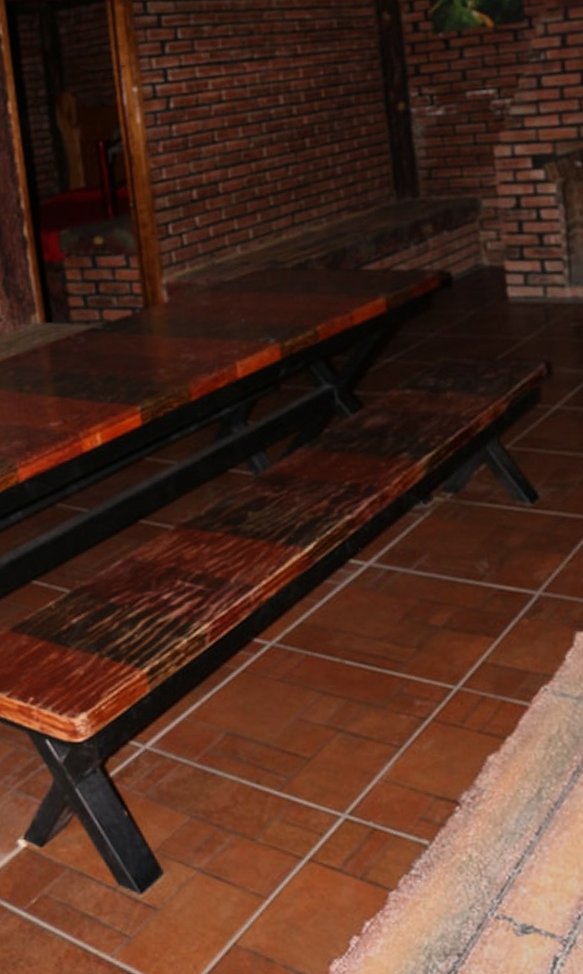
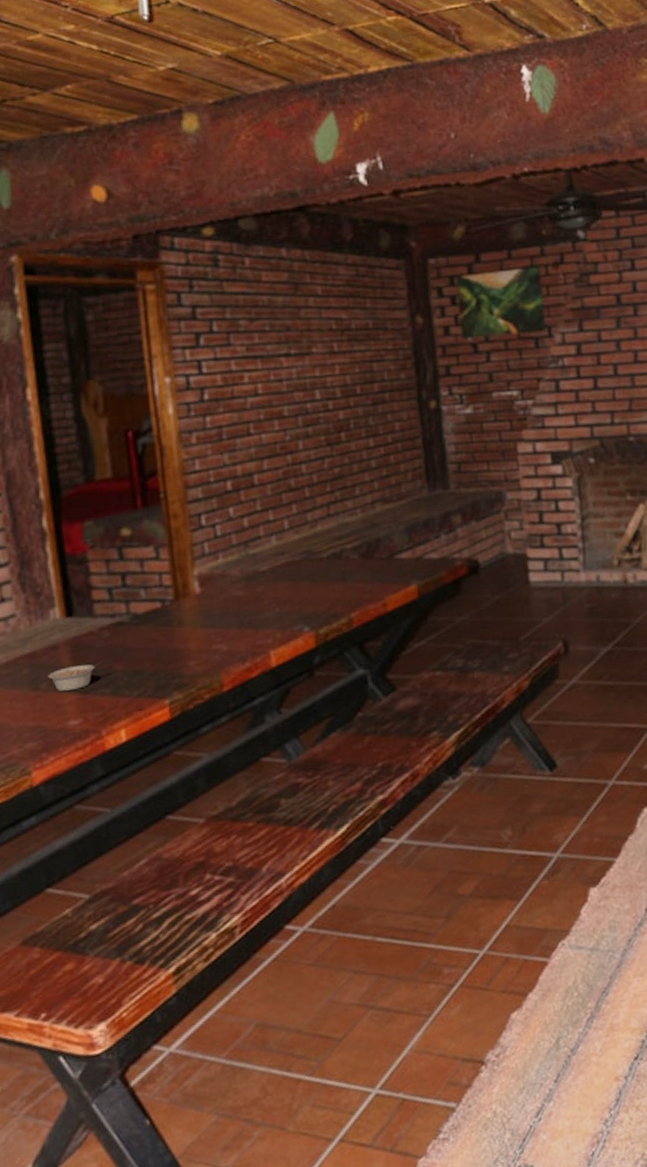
legume: none [30,365,80,394] -> present [48,661,103,691]

